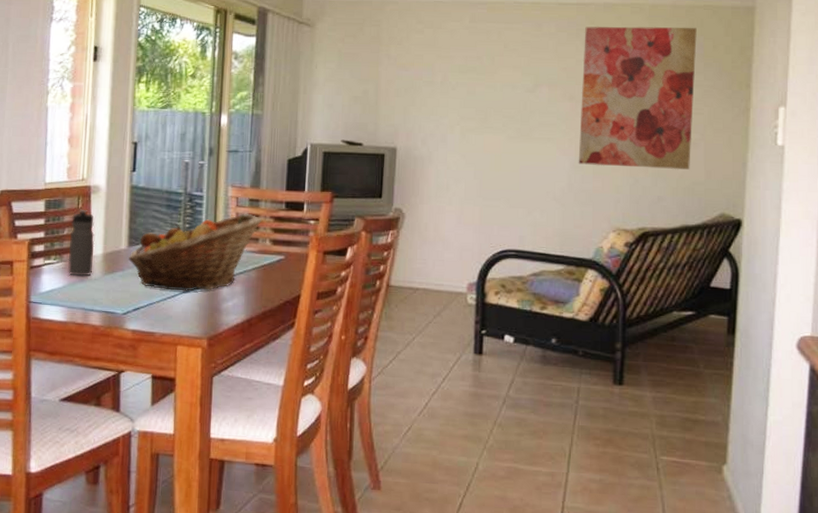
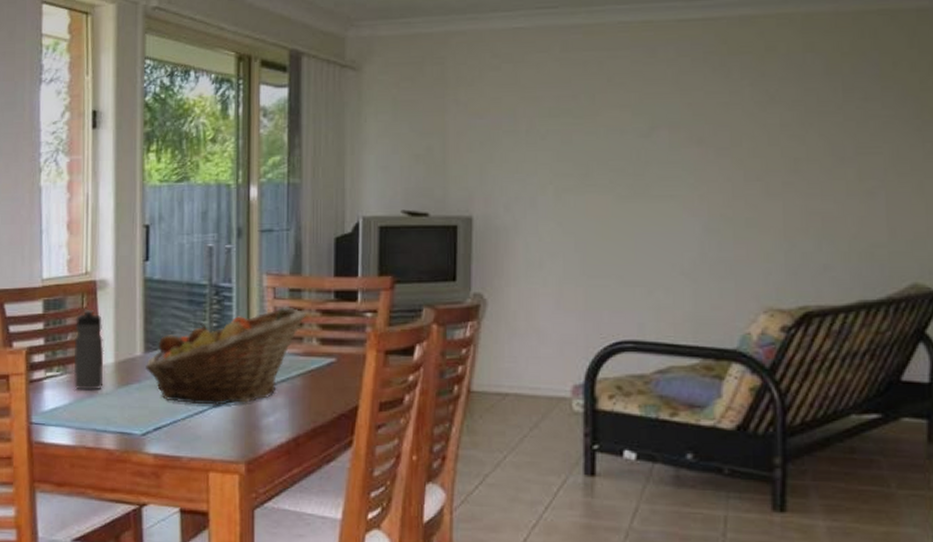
wall art: present [578,26,697,170] -> none [712,39,870,228]

